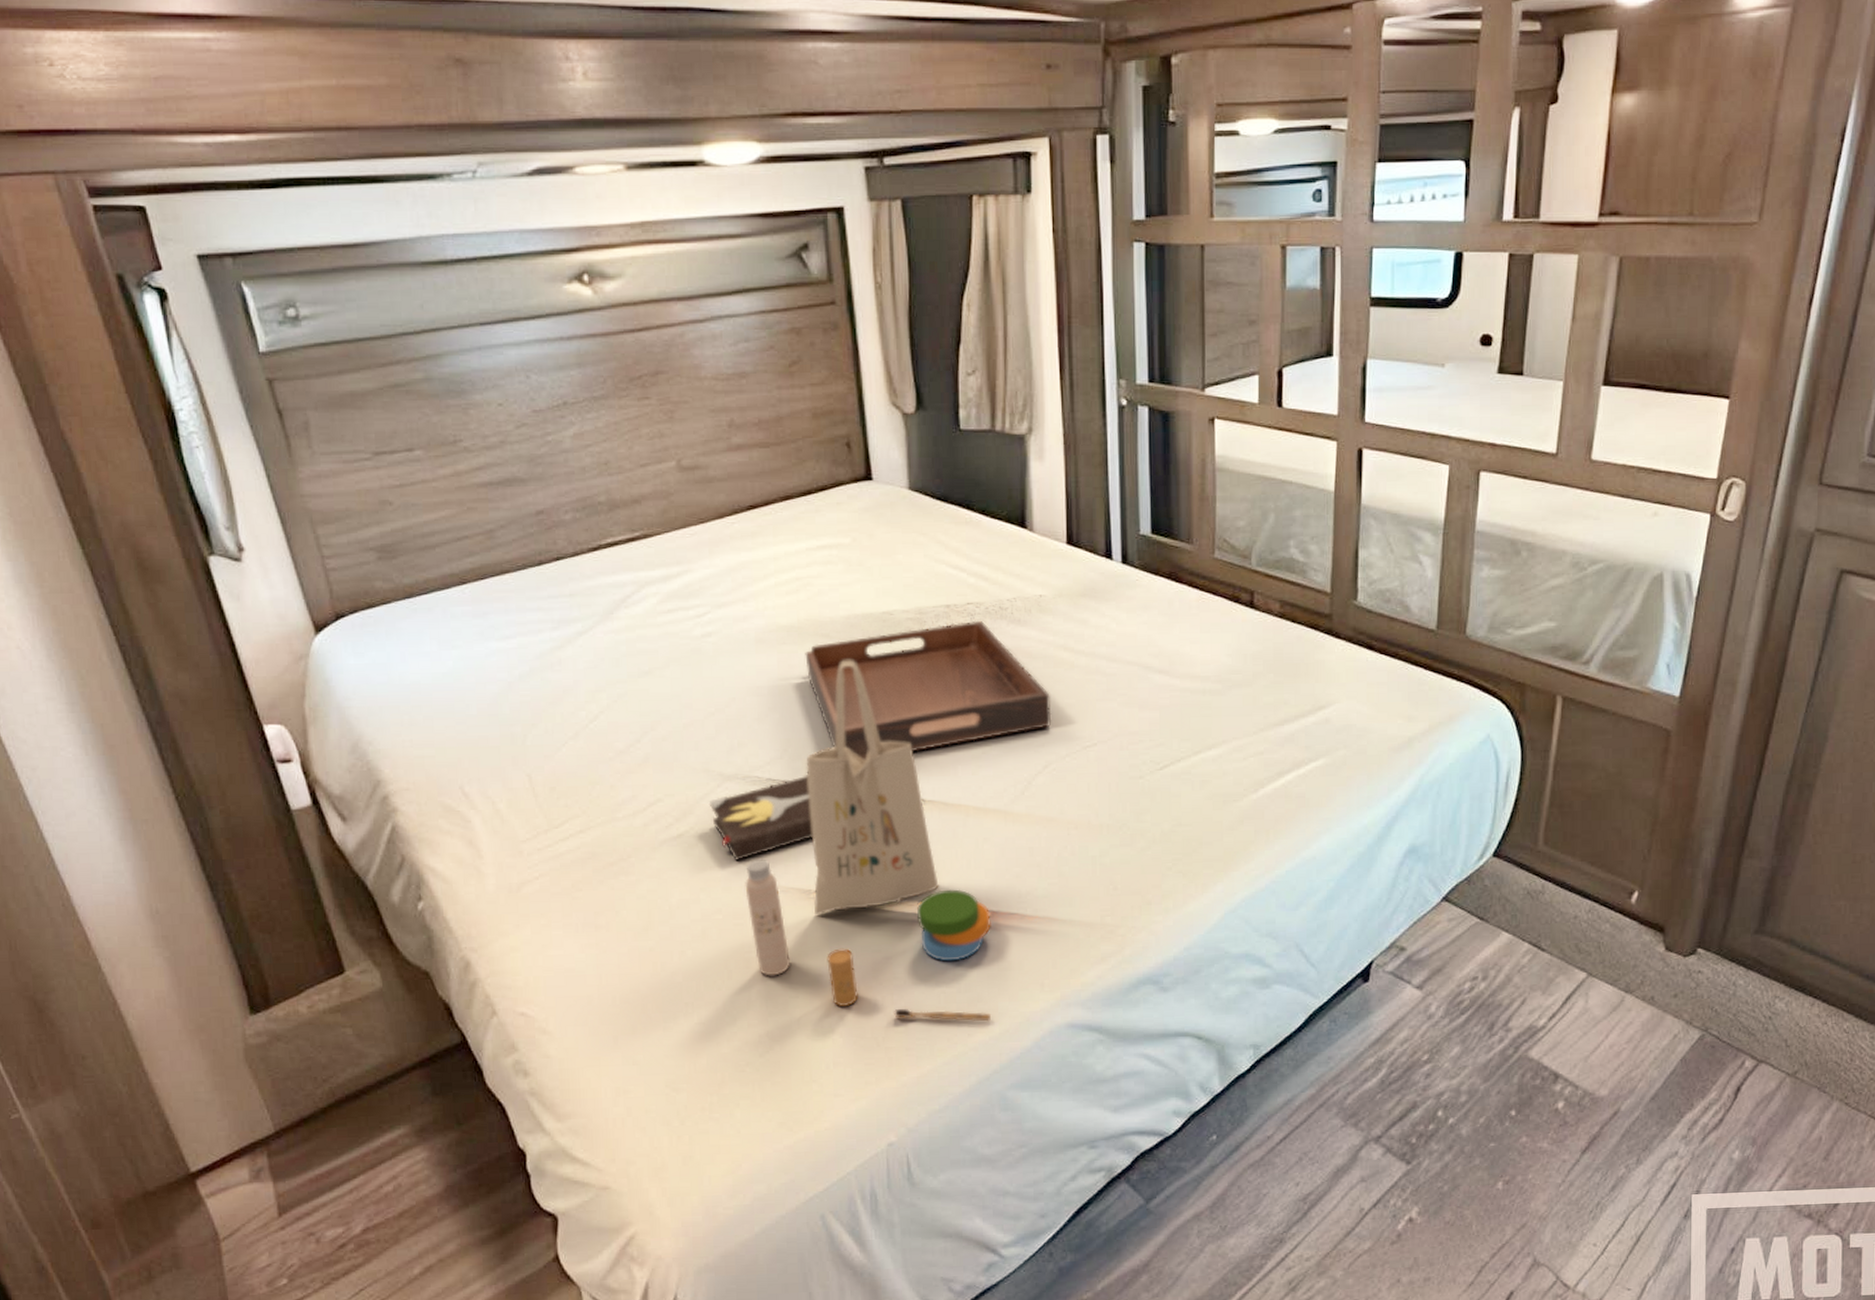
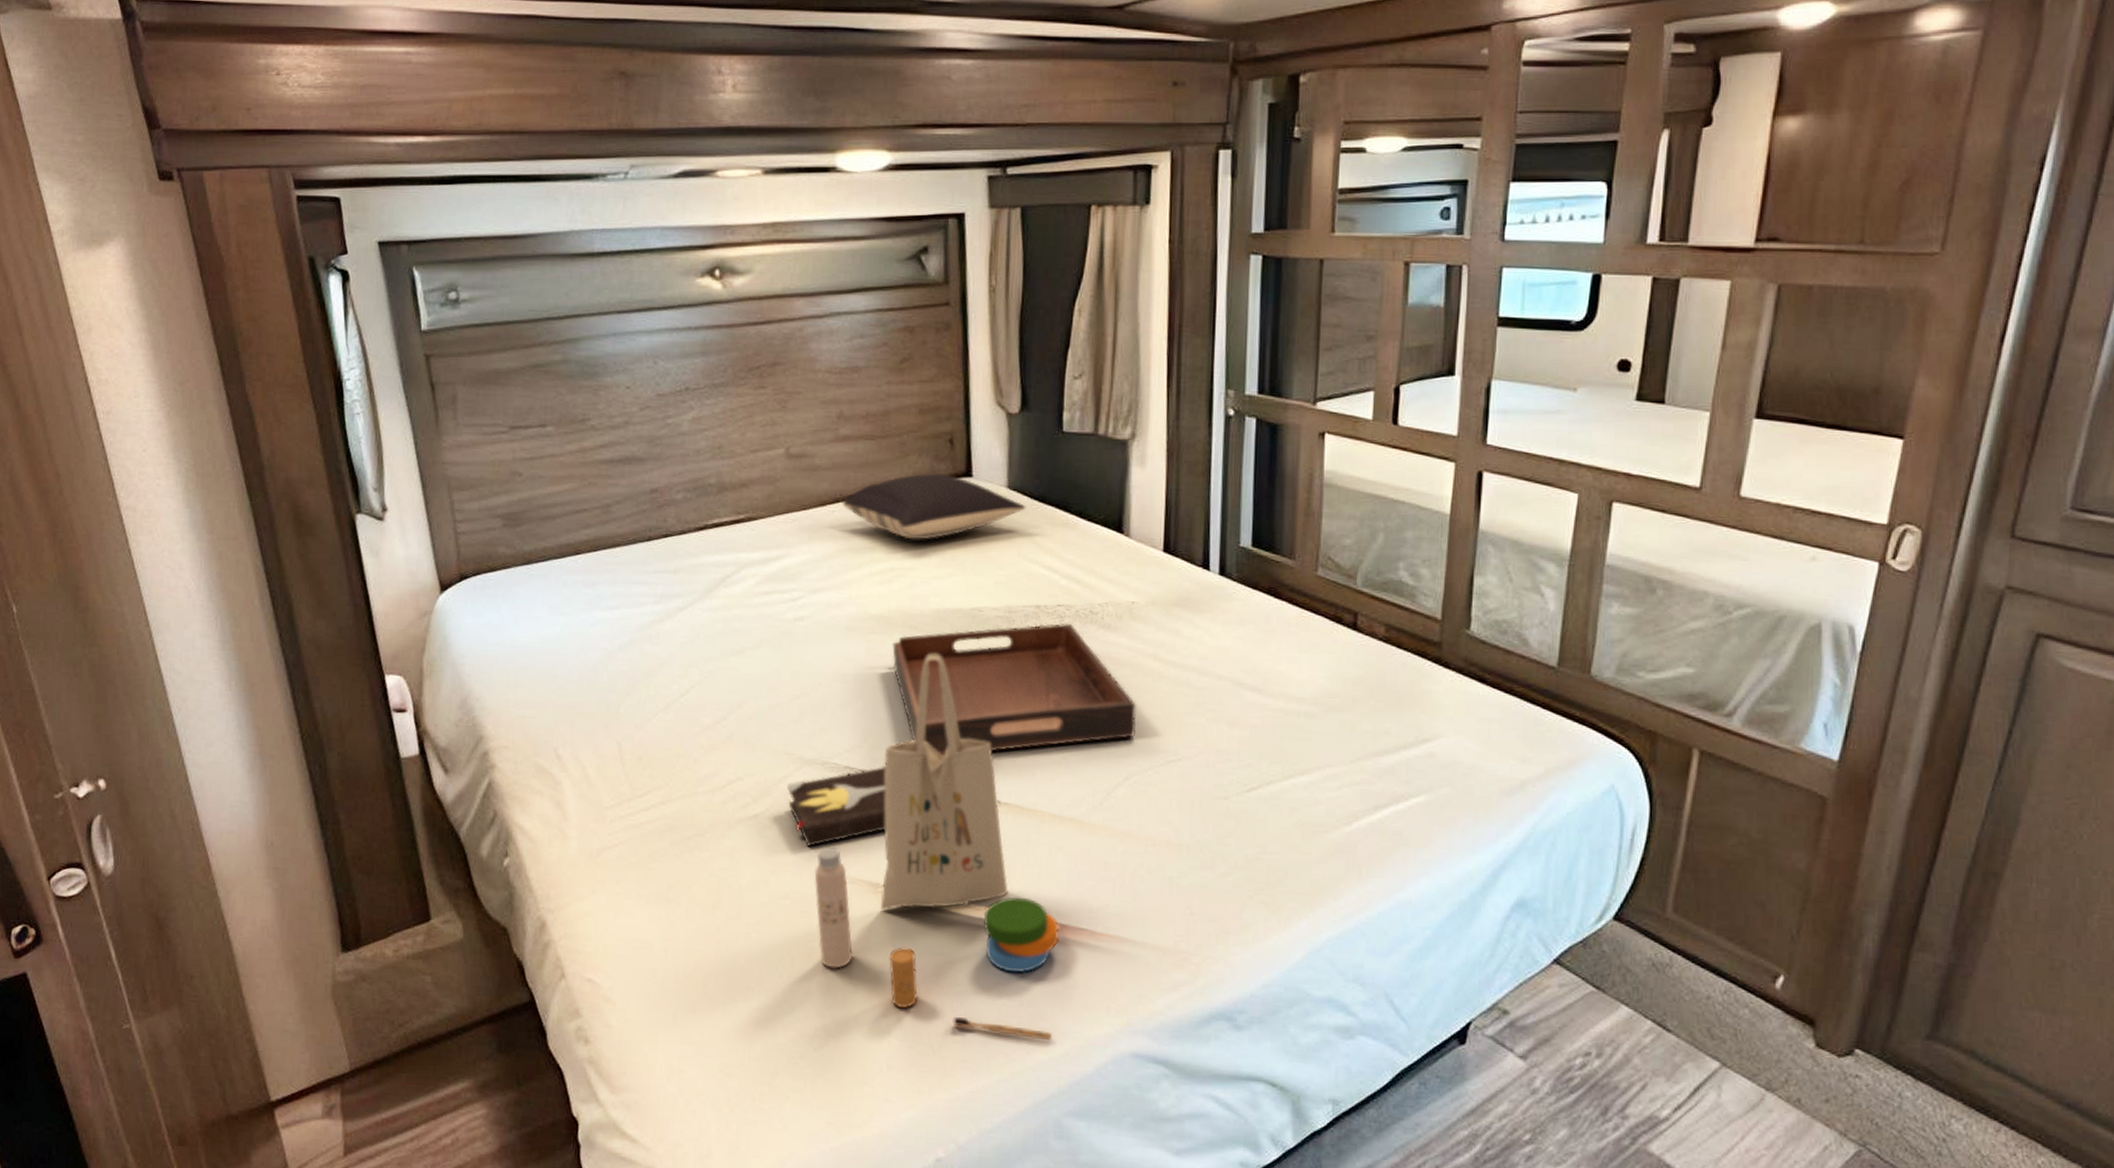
pillow: none [741,478,929,547] -> present [842,473,1026,540]

